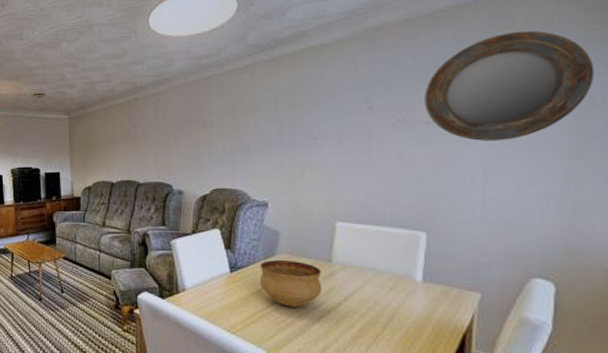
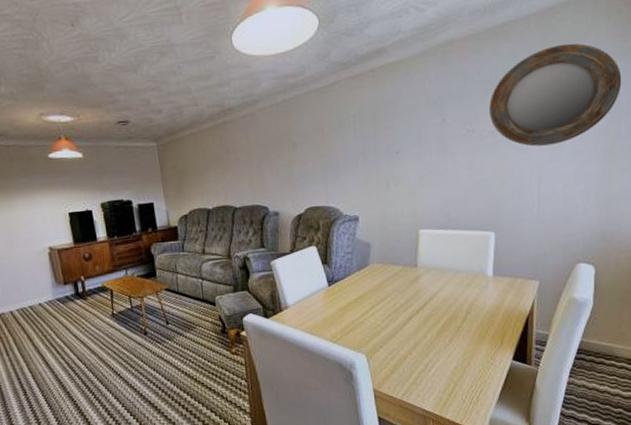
bowl: present [259,260,323,307] -> none [354,269,411,312]

